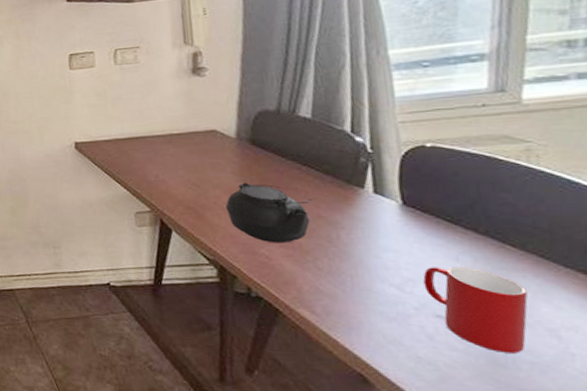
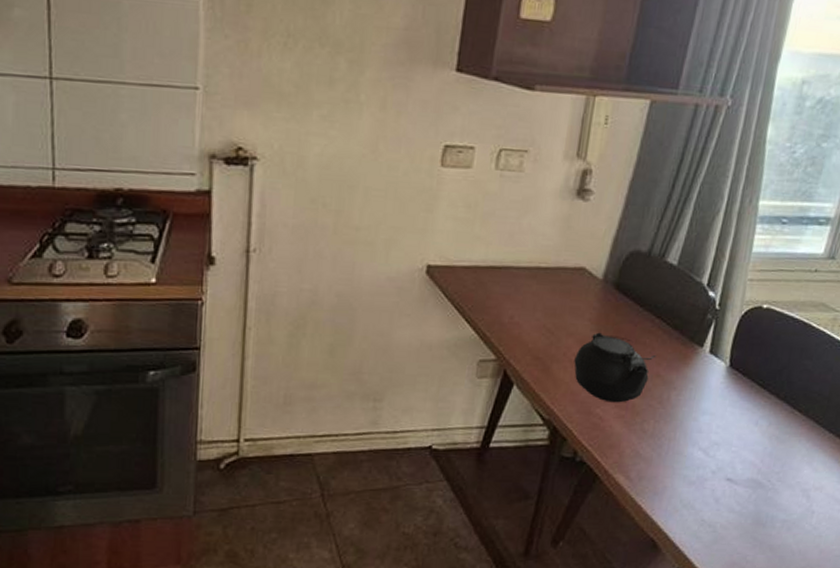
cup: present [423,266,528,354] -> none [724,430,798,513]

